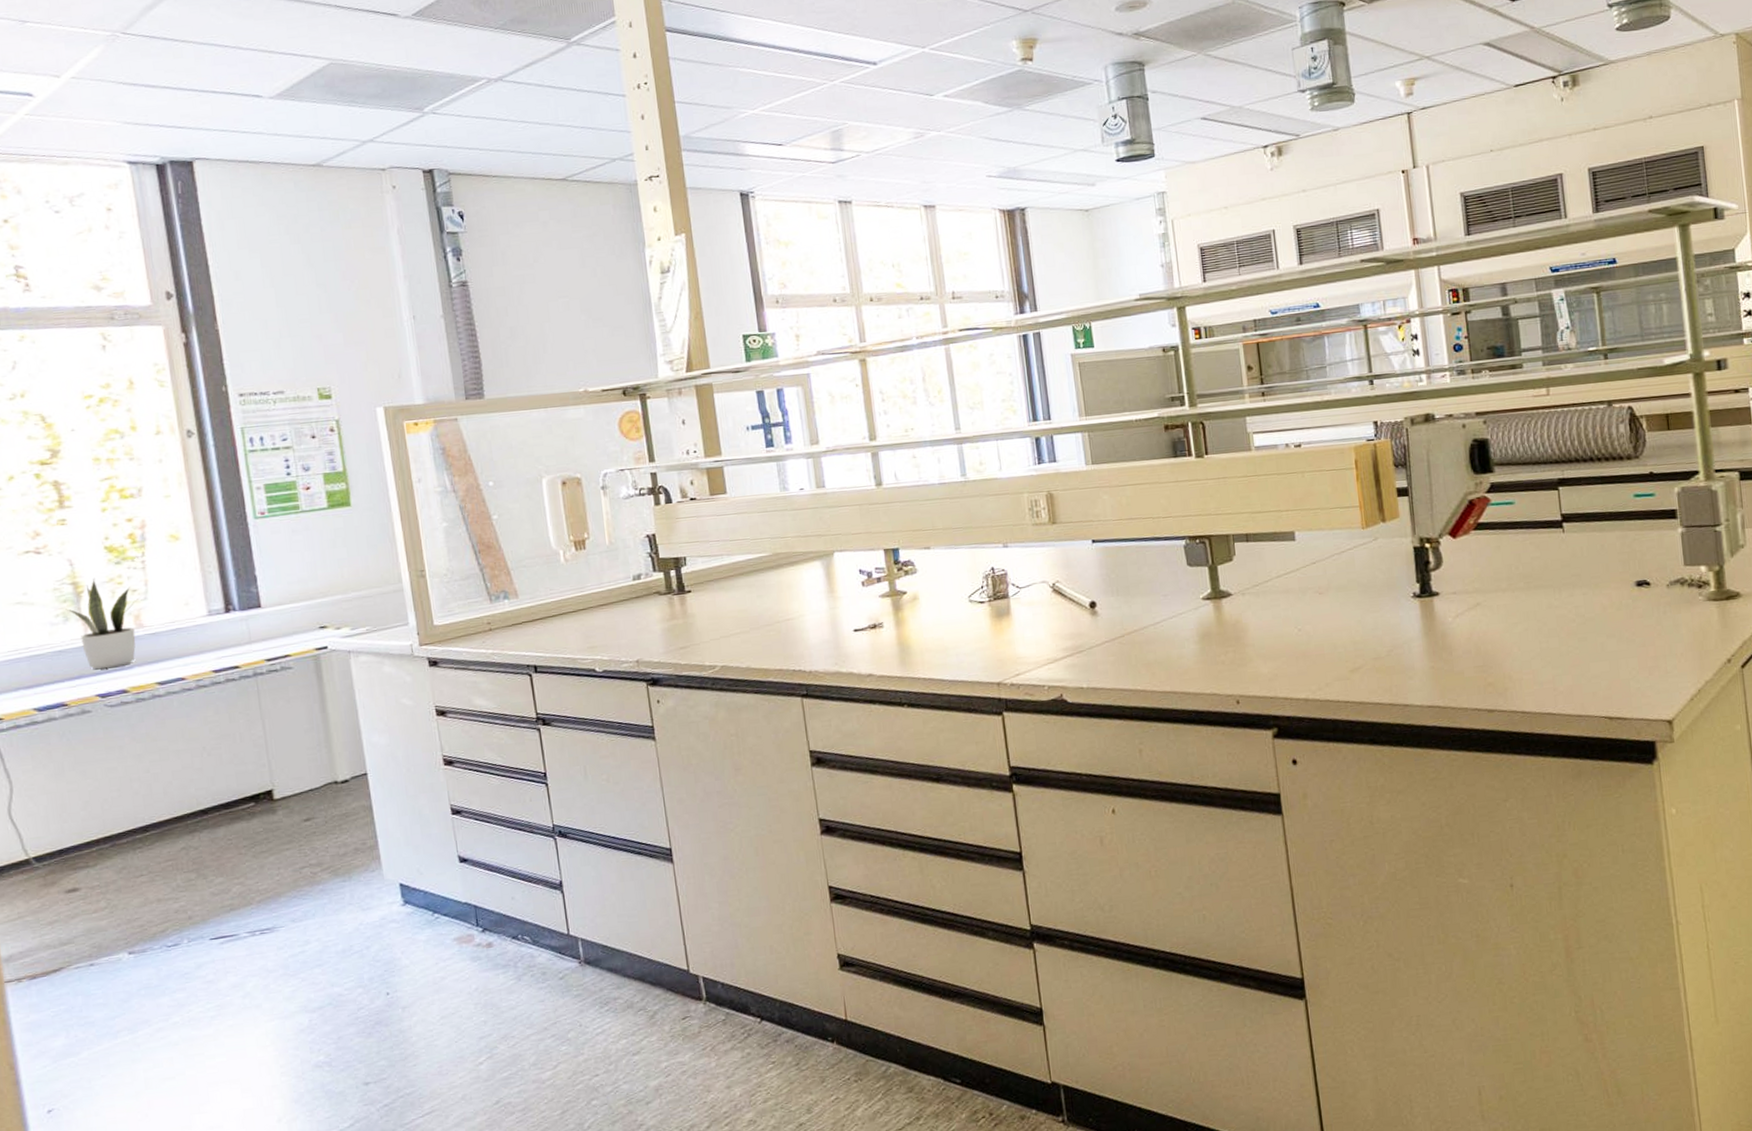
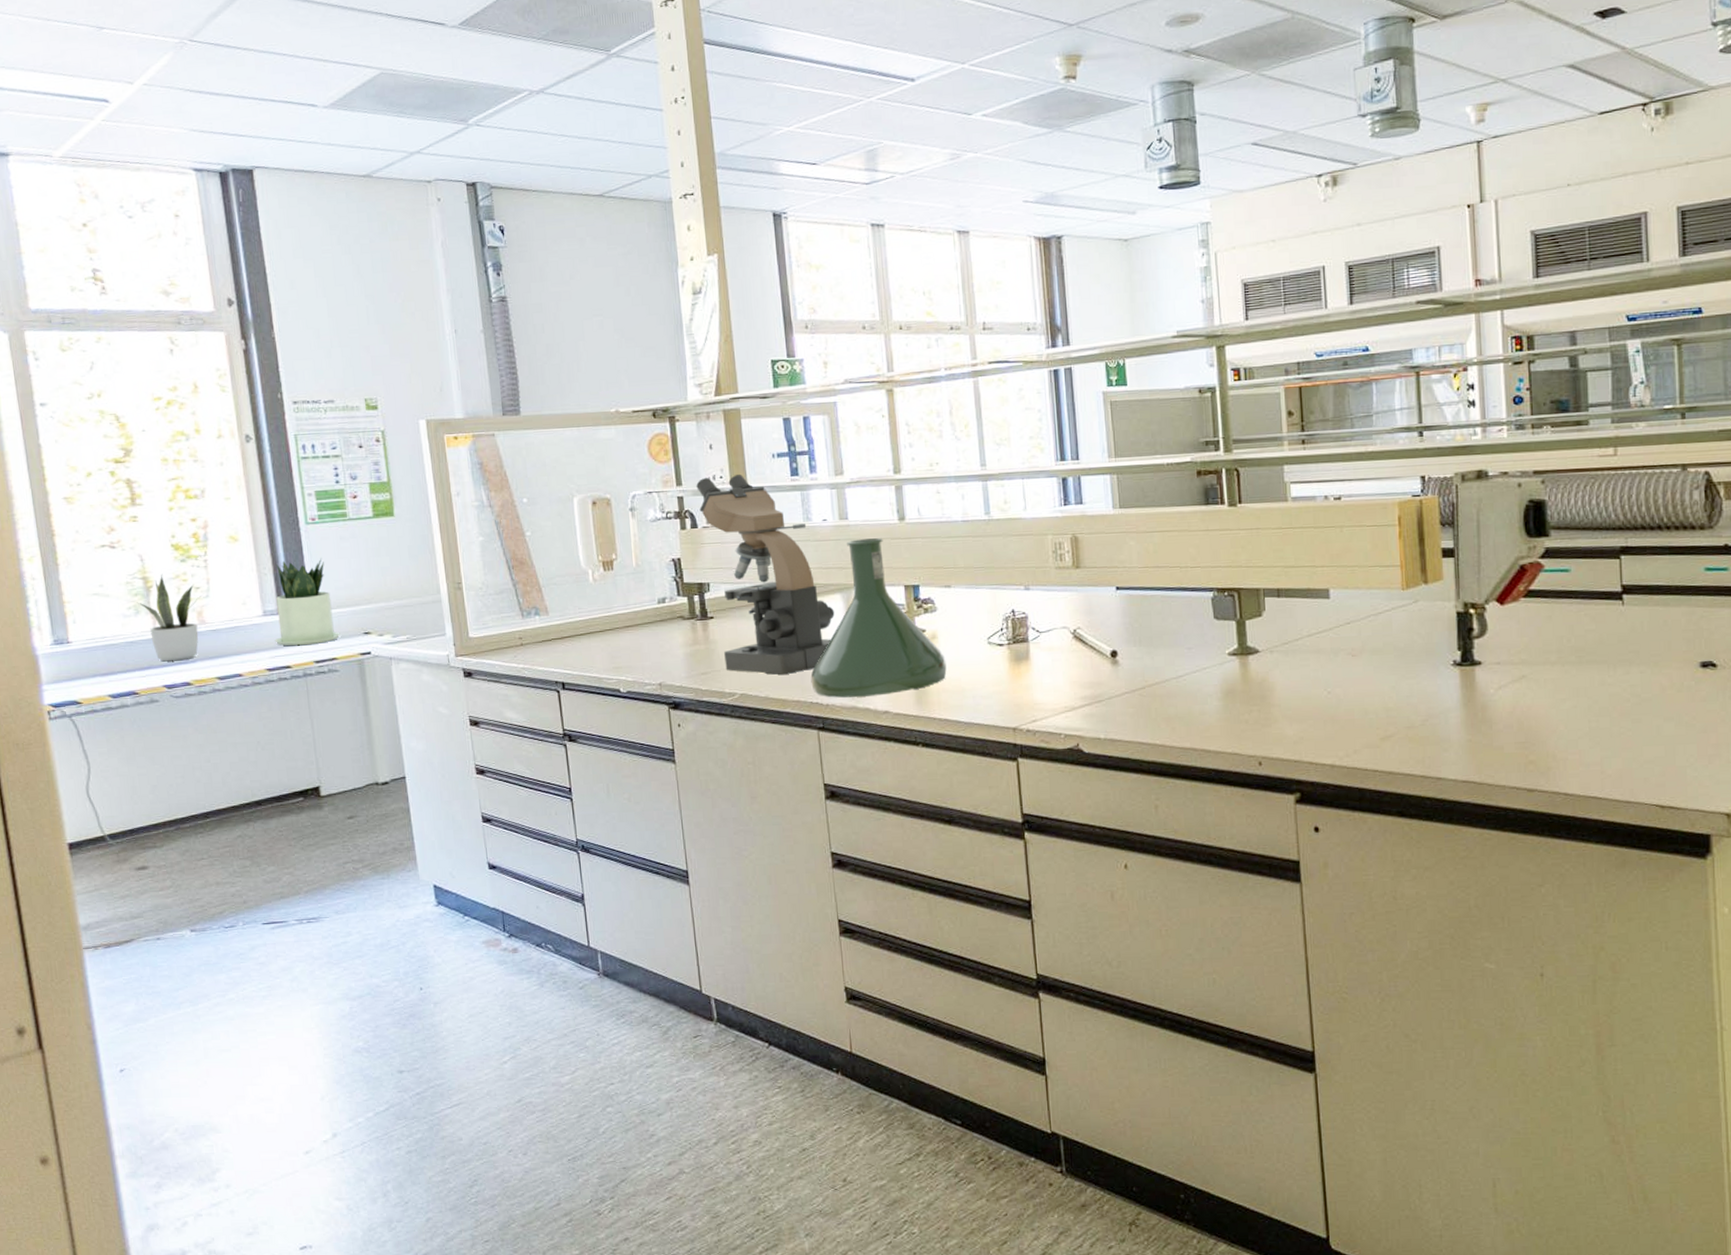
planter: none [221,552,294,646] -> present [274,558,340,646]
microscope: none [669,447,815,645] -> present [696,473,835,675]
flask: none [792,504,929,665] -> present [810,538,947,699]

